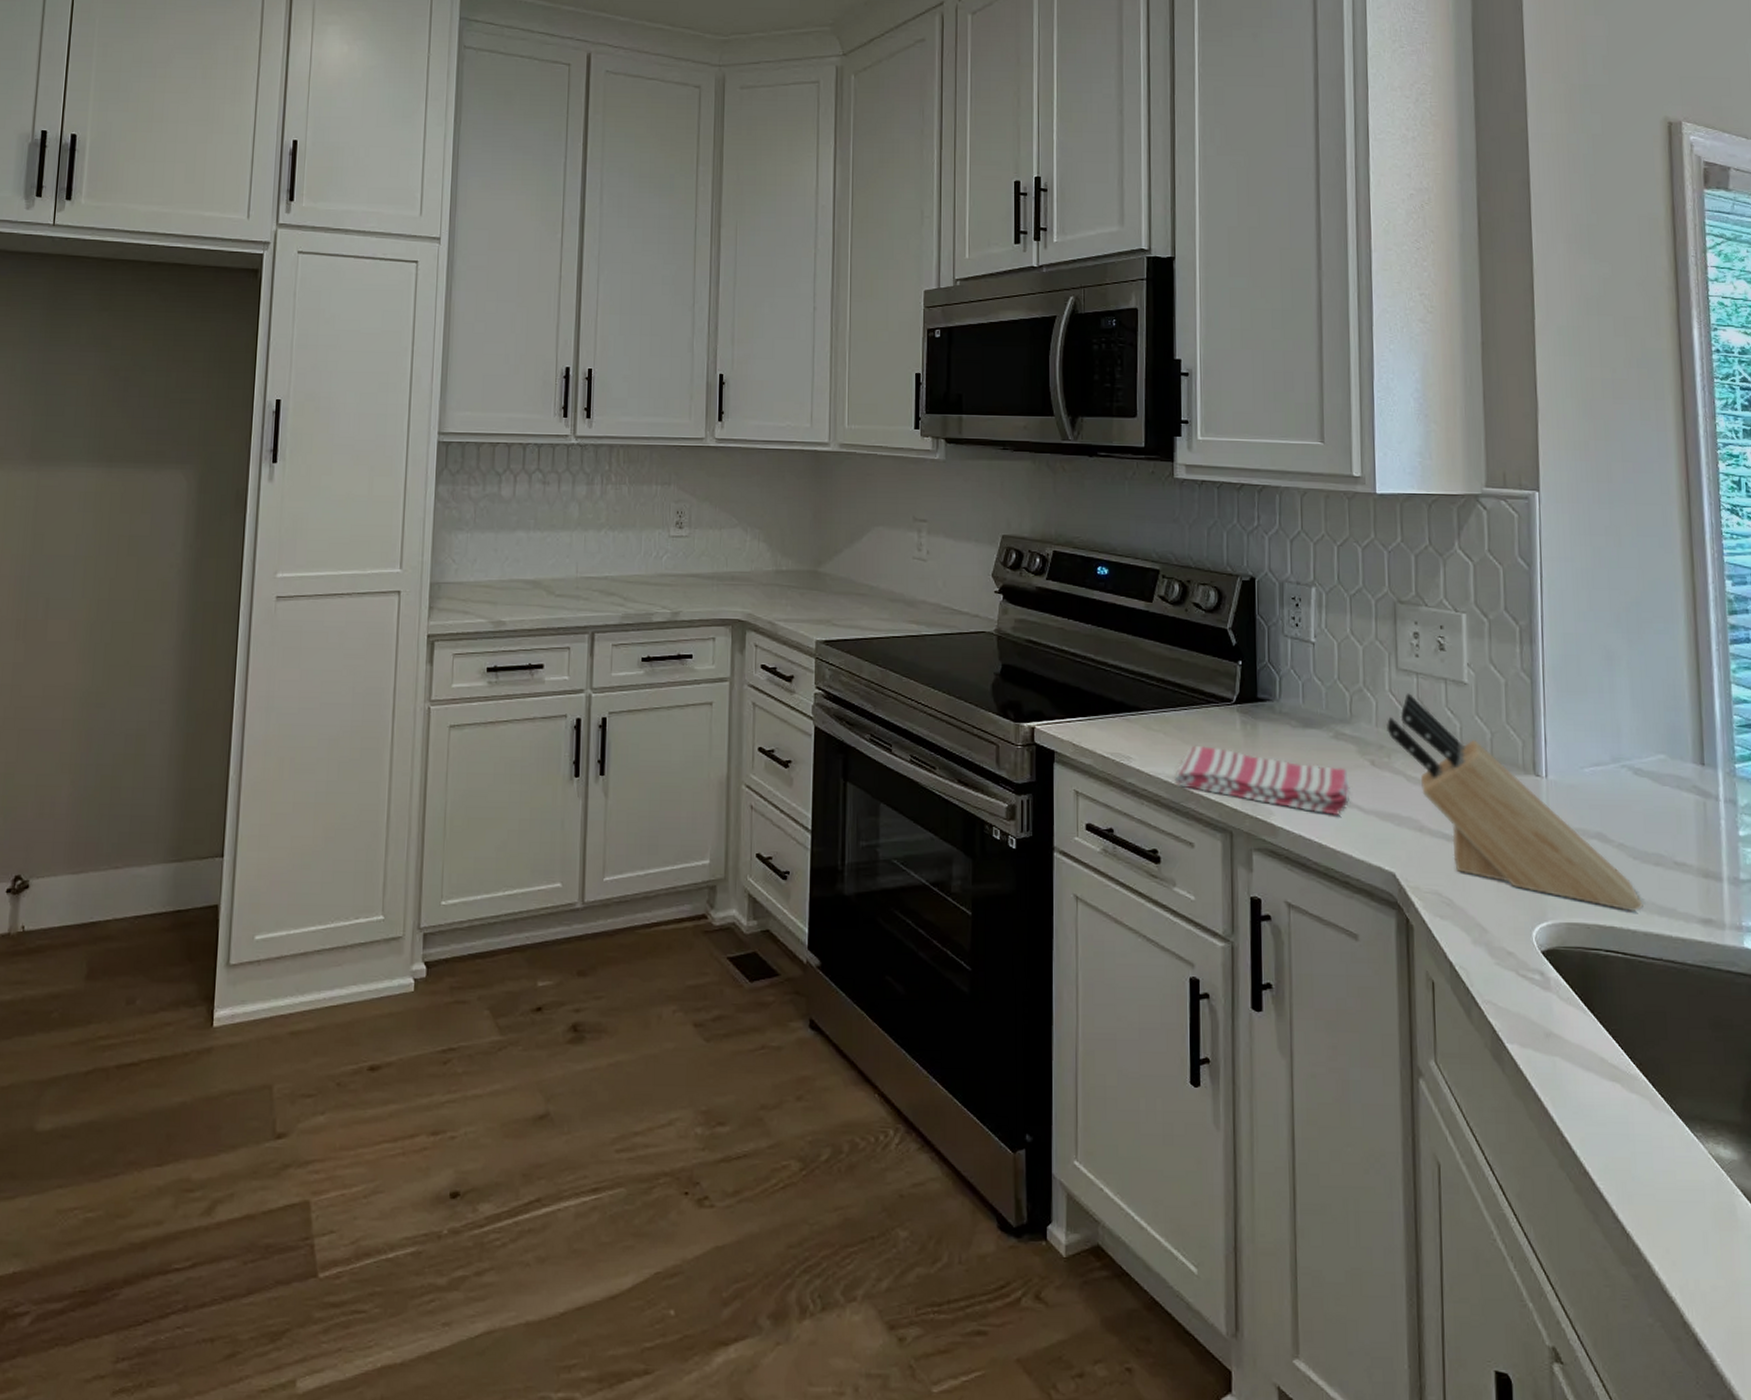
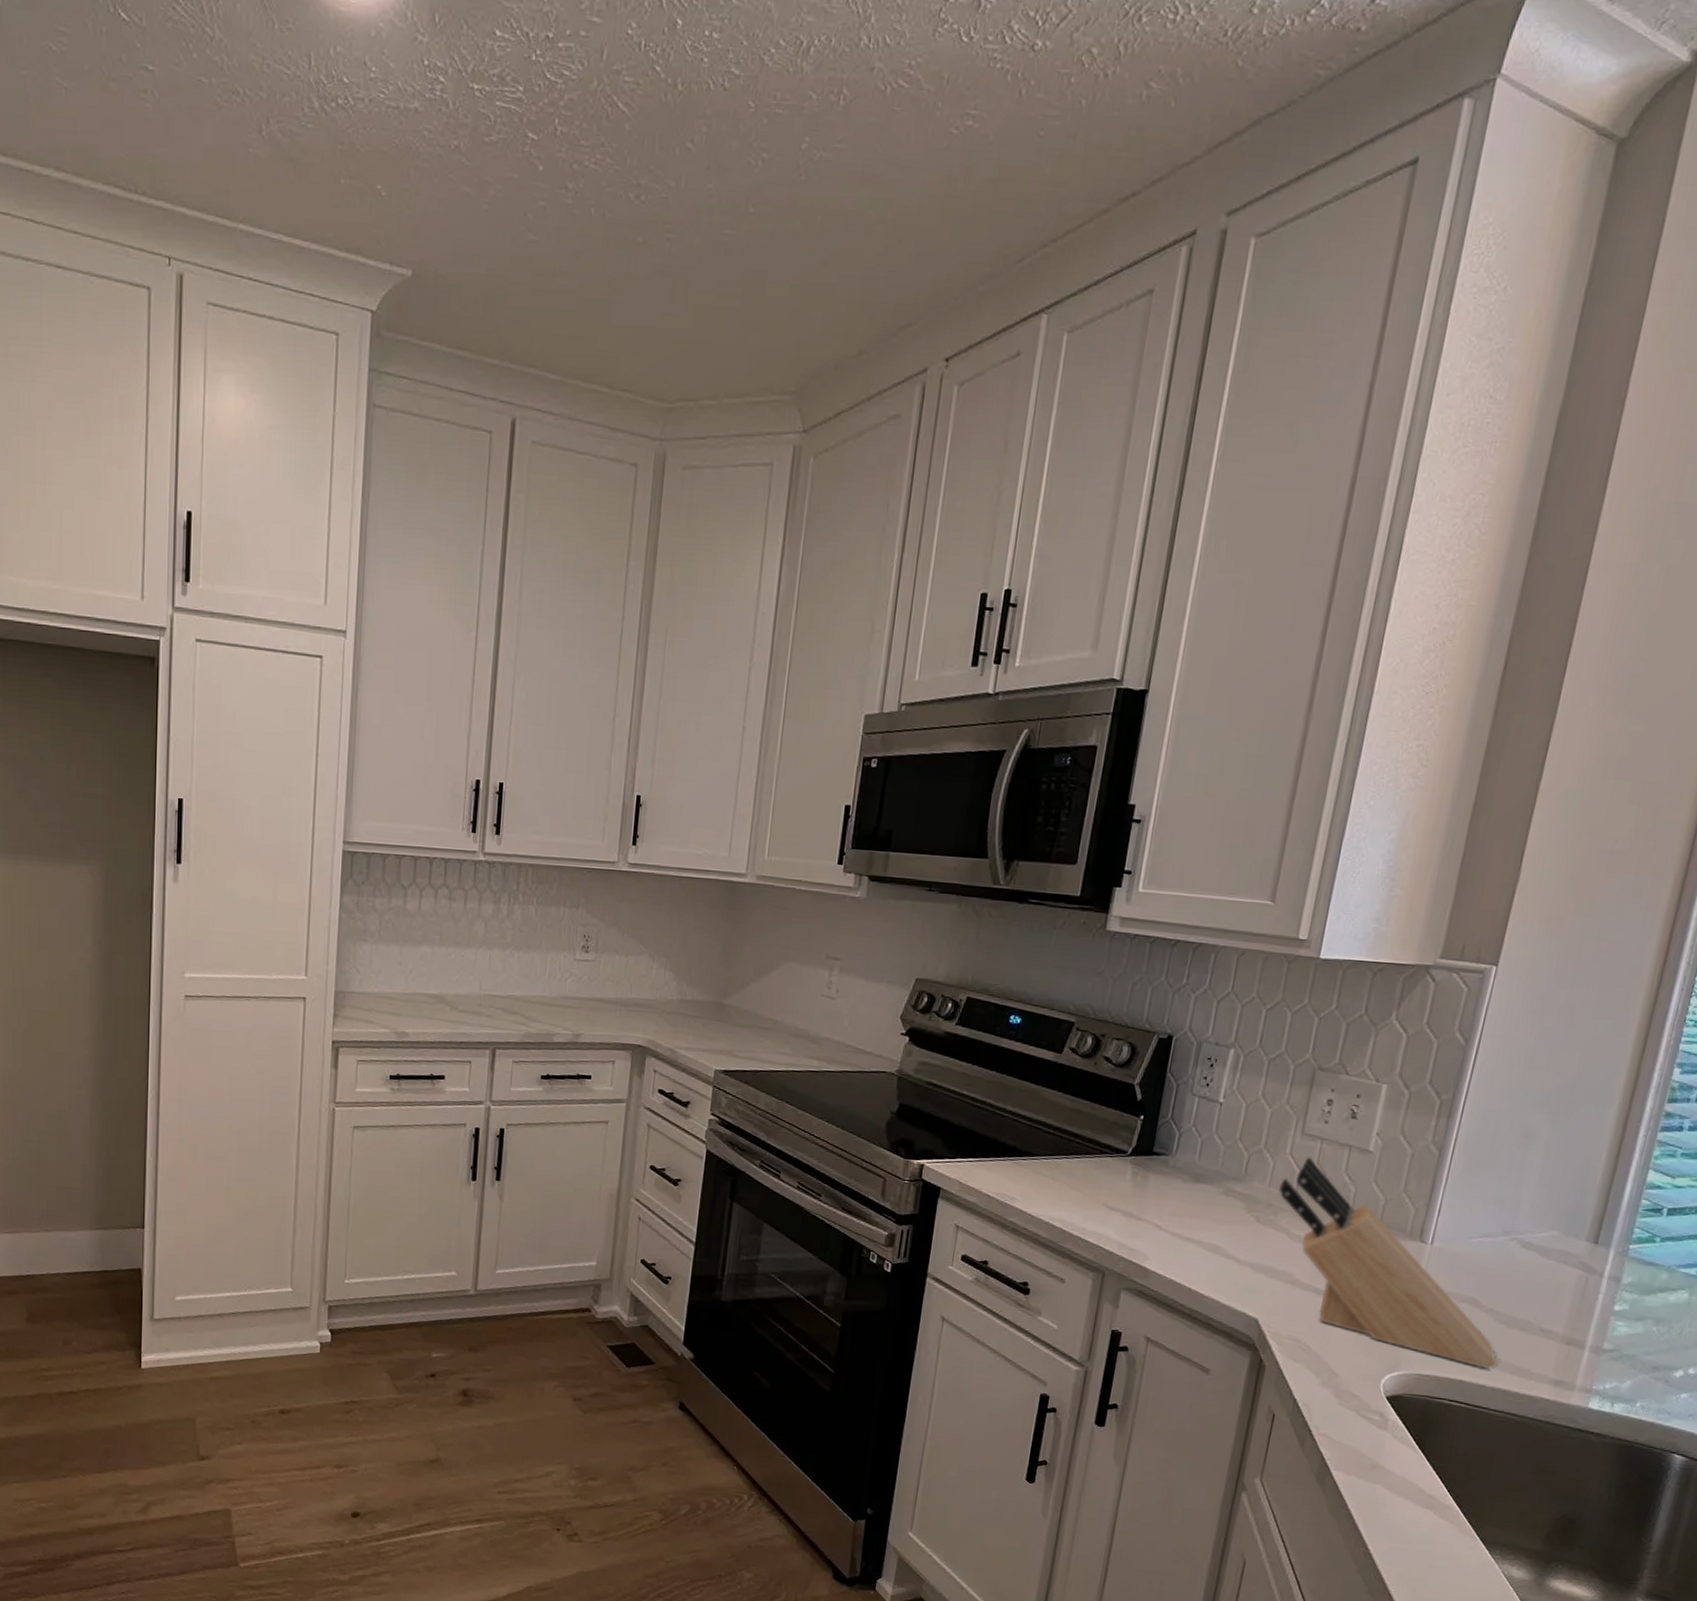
dish towel: present [1175,746,1350,815] -> none [1056,1192,1231,1264]

